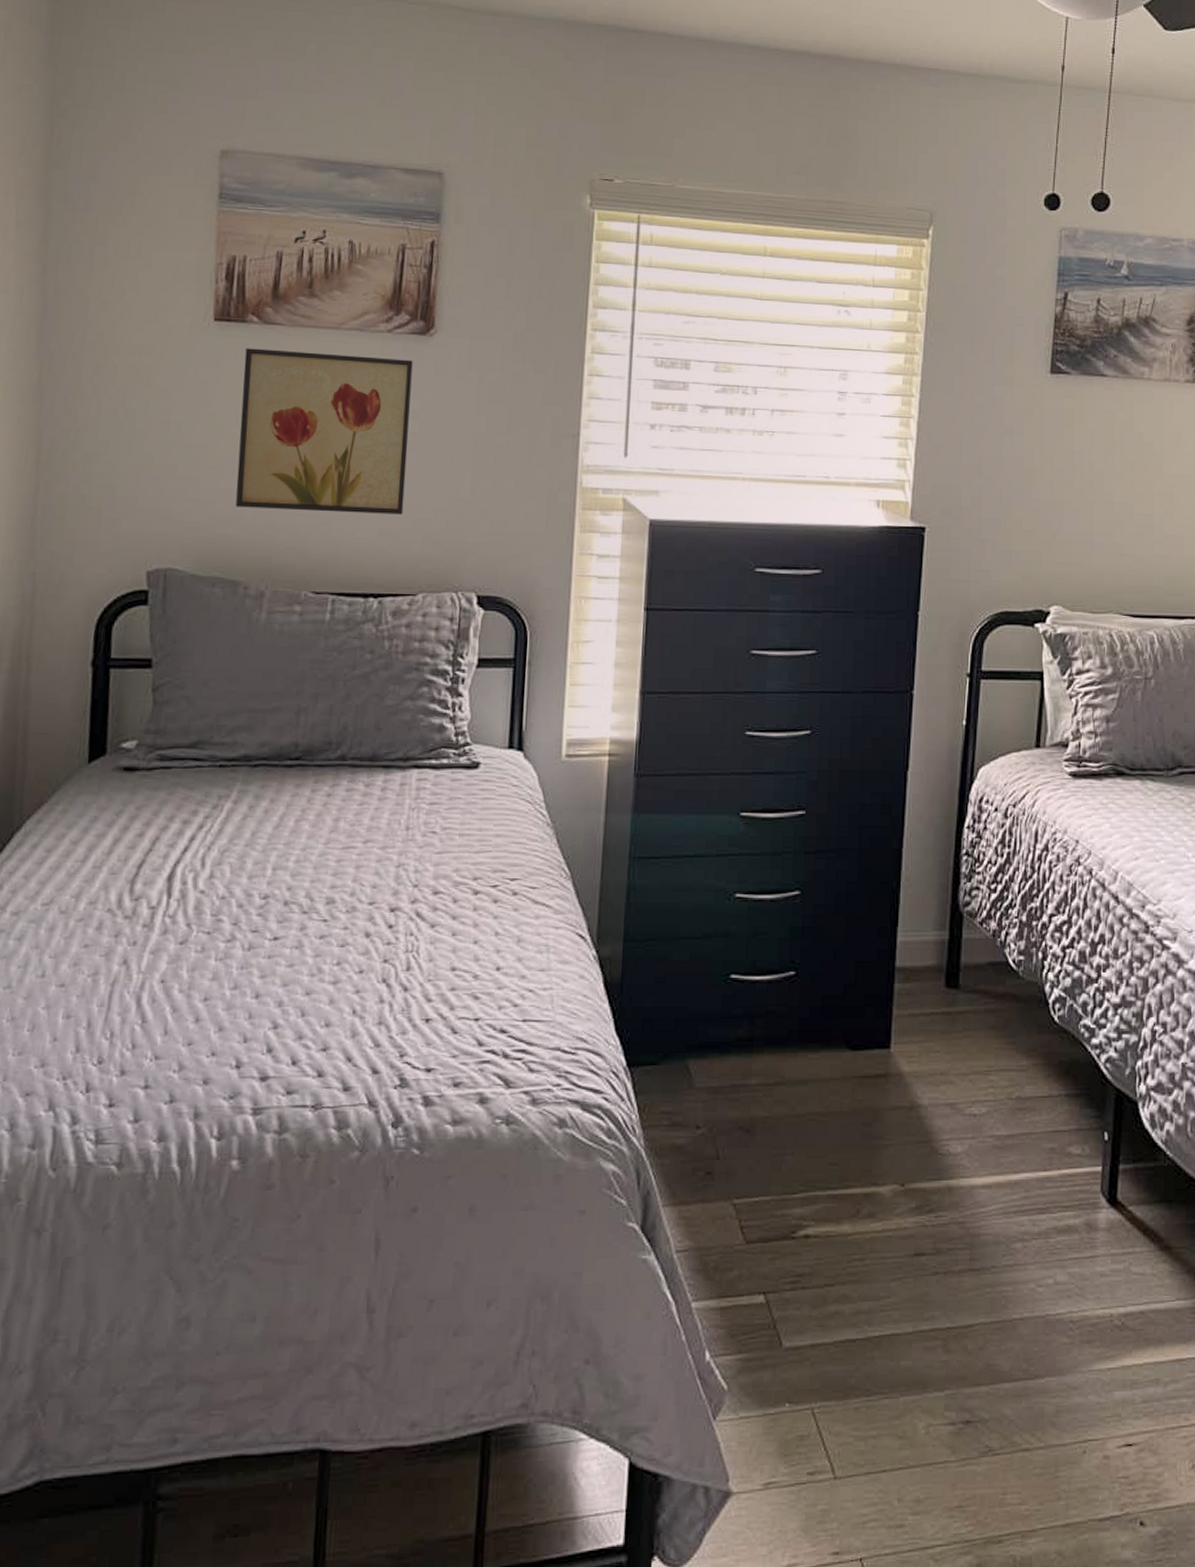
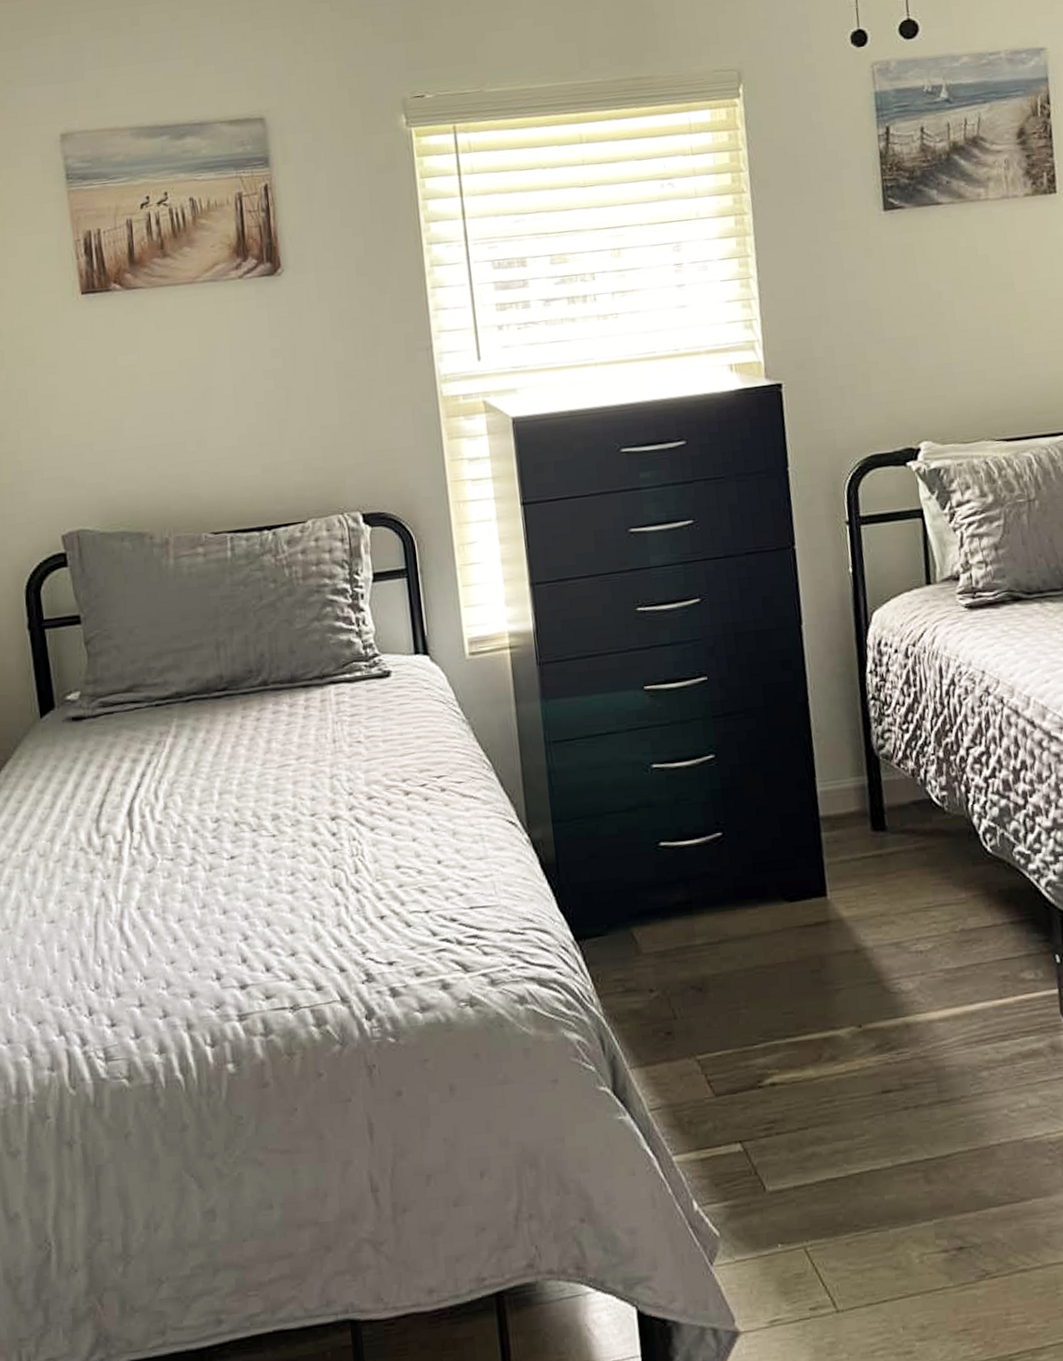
wall art: present [235,348,413,515] -> none [114,301,281,465]

